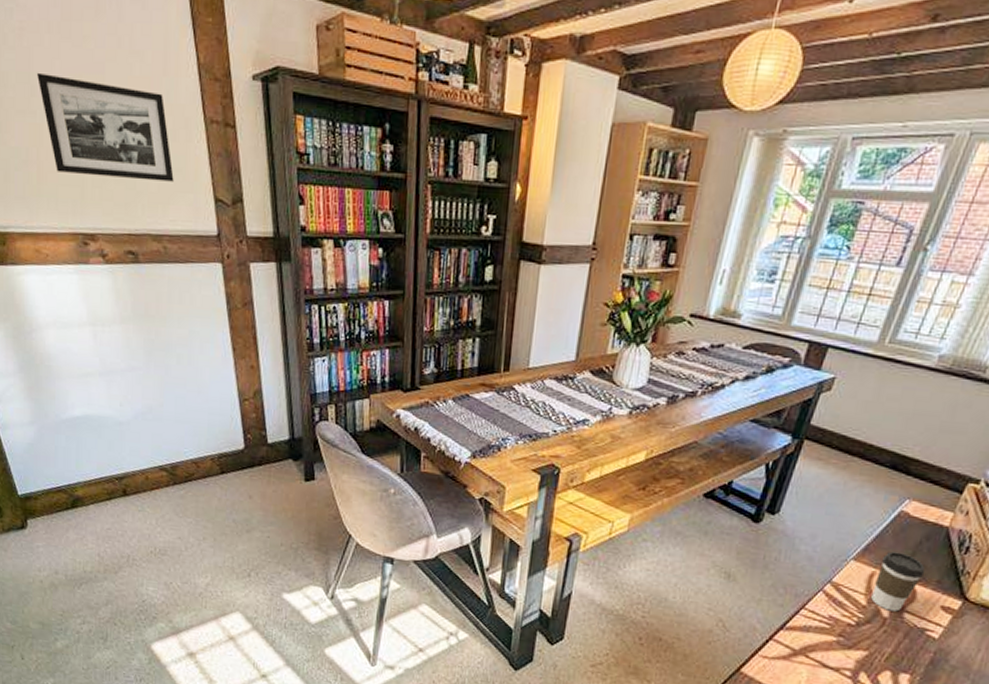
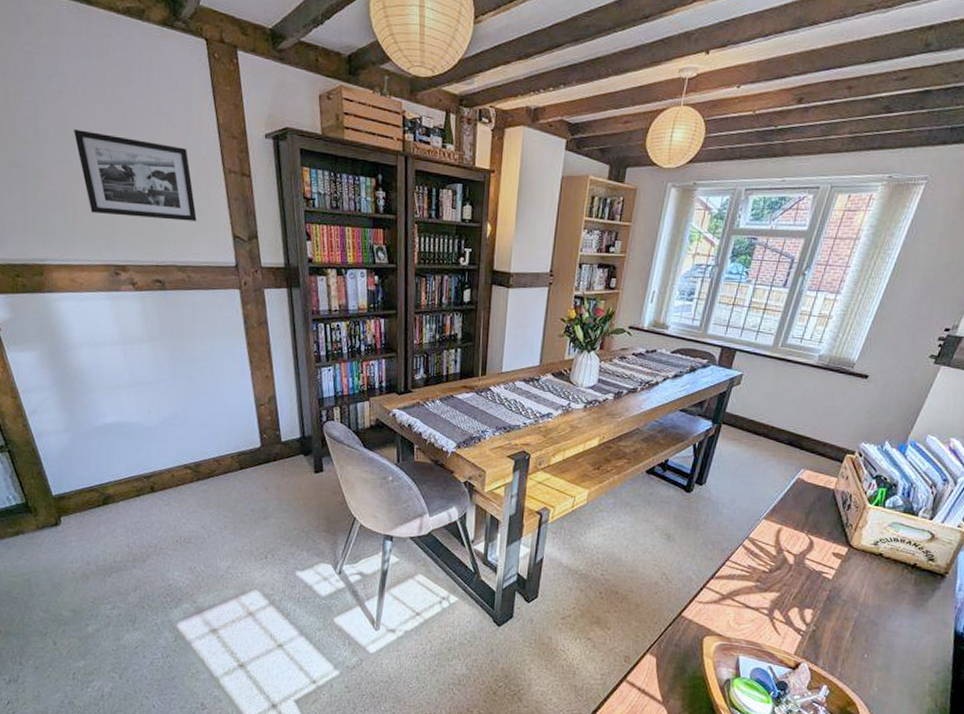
coffee cup: present [871,551,925,612] -> none [780,511,818,559]

